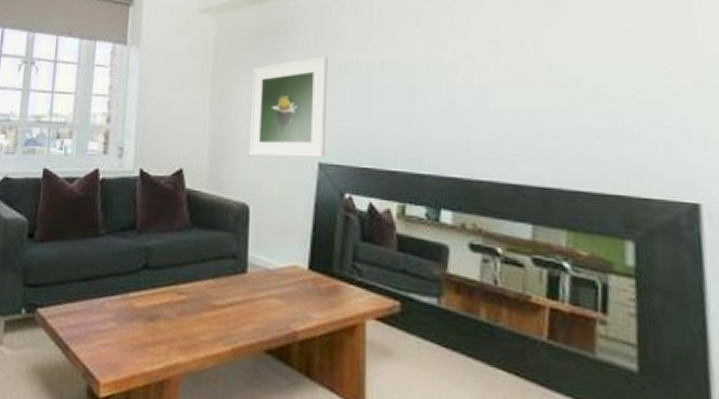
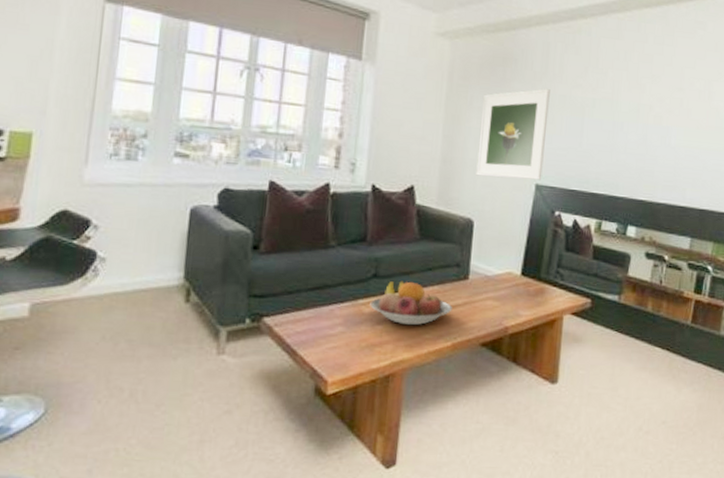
fruit bowl: none [141,272,231,325] -> present [370,280,453,326]

